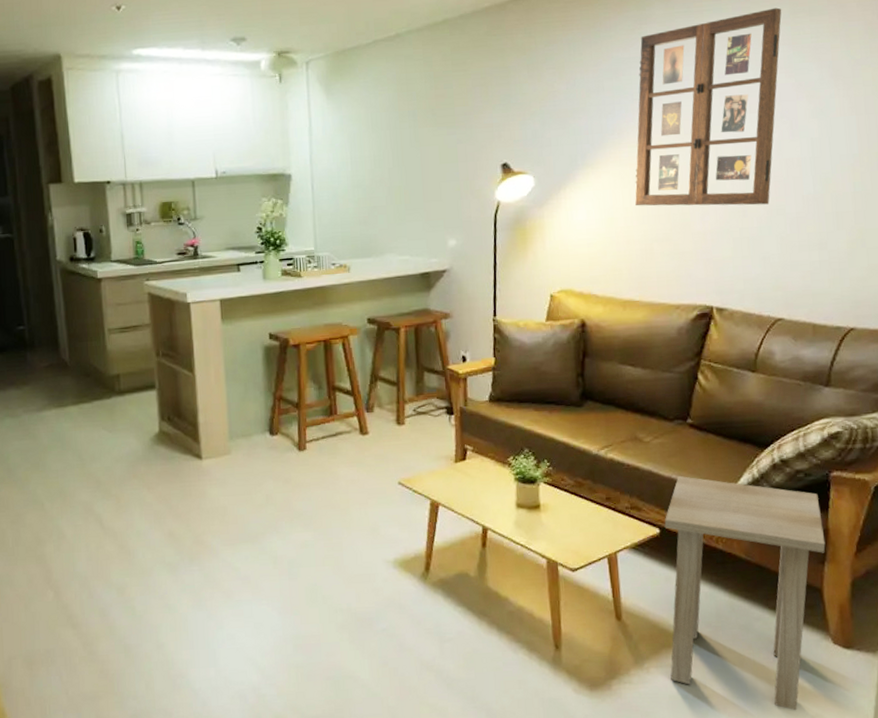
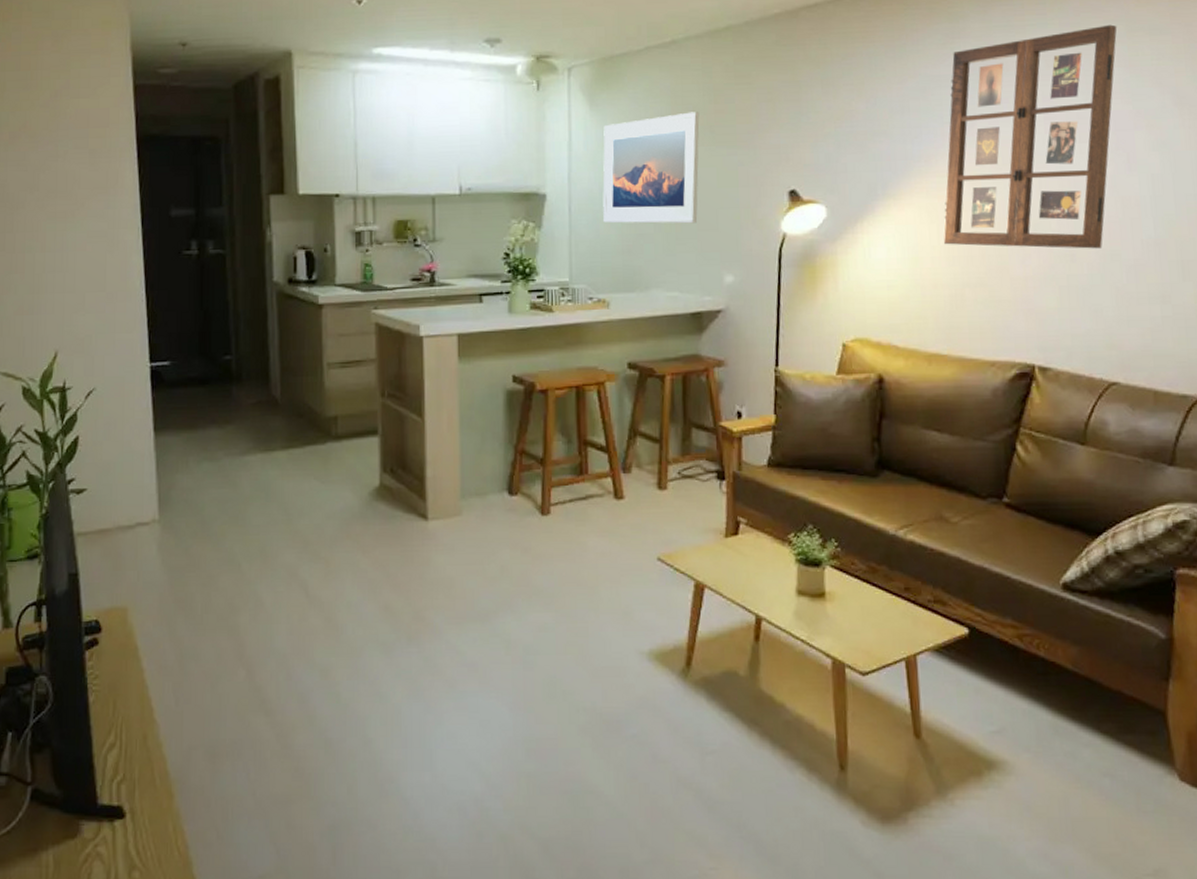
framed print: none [339,97,424,198] -> present [603,111,700,224]
side table: present [664,475,826,711] -> none [974,565,1170,863]

